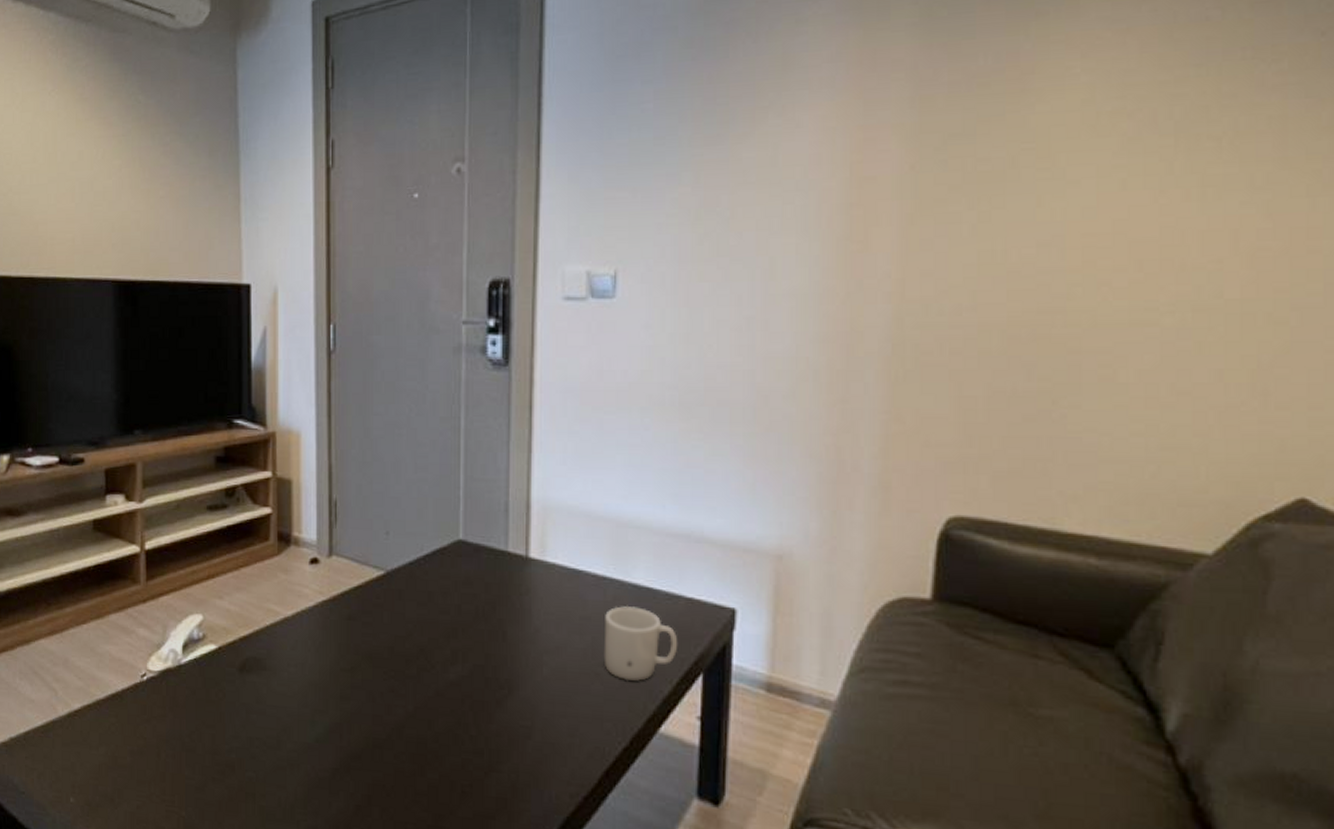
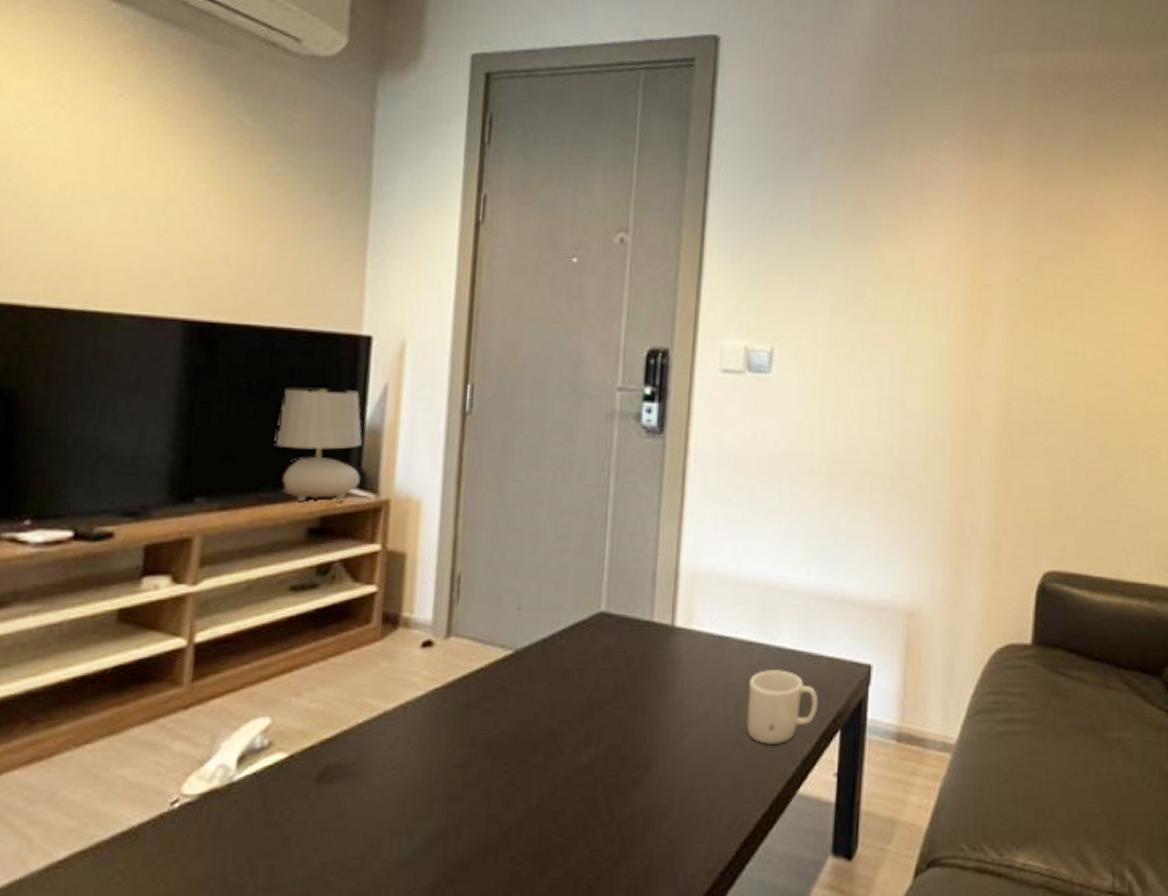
table lamp: none [185,333,251,435] -> present [274,387,362,503]

